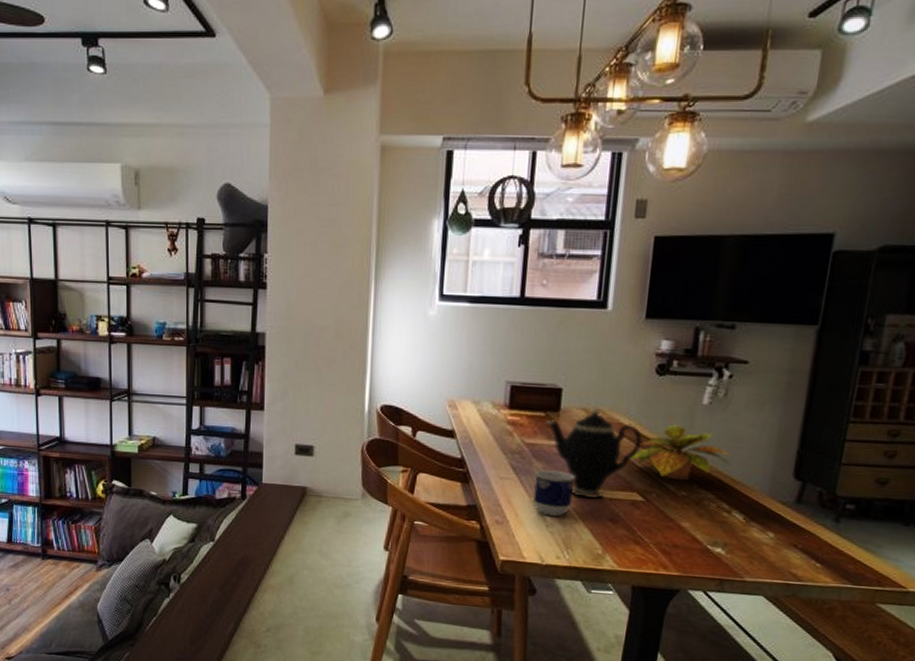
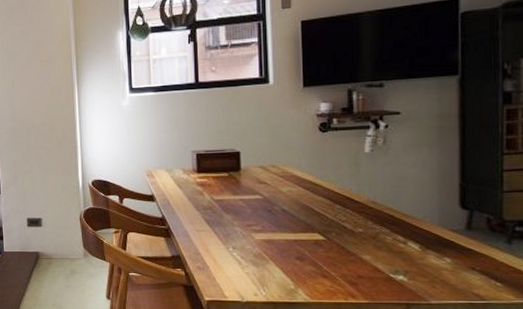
cup: present [533,469,575,517] -> none [226,220,261,259]
teapot: present [545,406,643,499] -> none [229,164,316,241]
plant: present [629,424,731,481] -> none [307,172,399,219]

